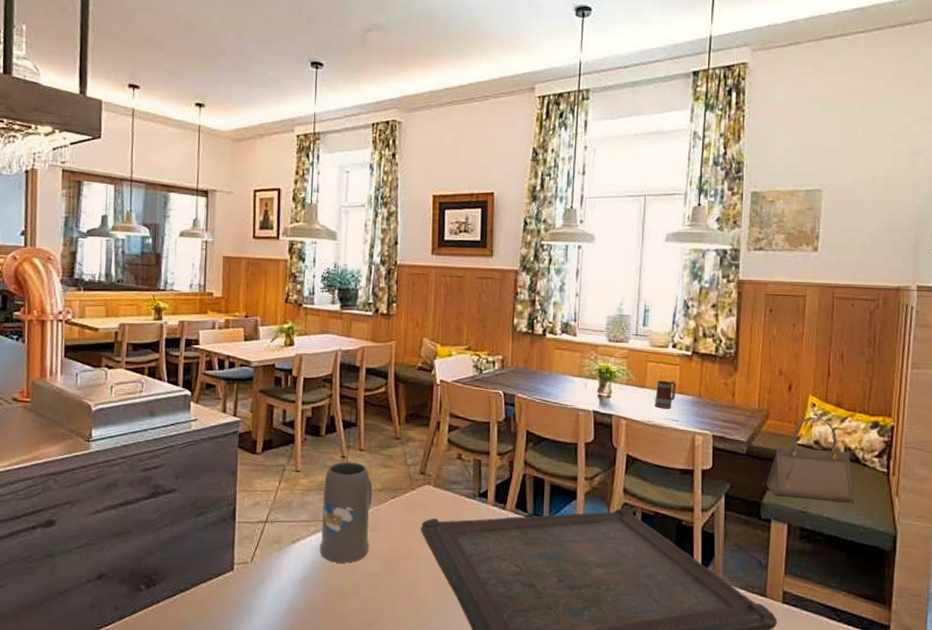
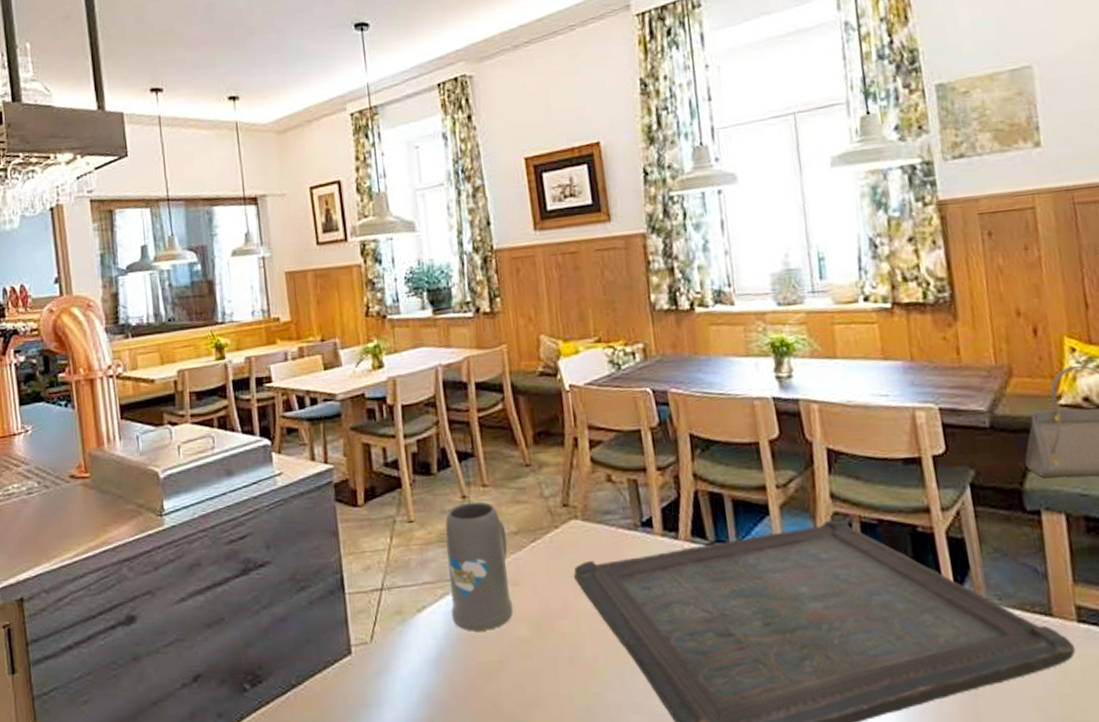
beer mug: present [655,380,677,409] -> none [850,344,880,383]

